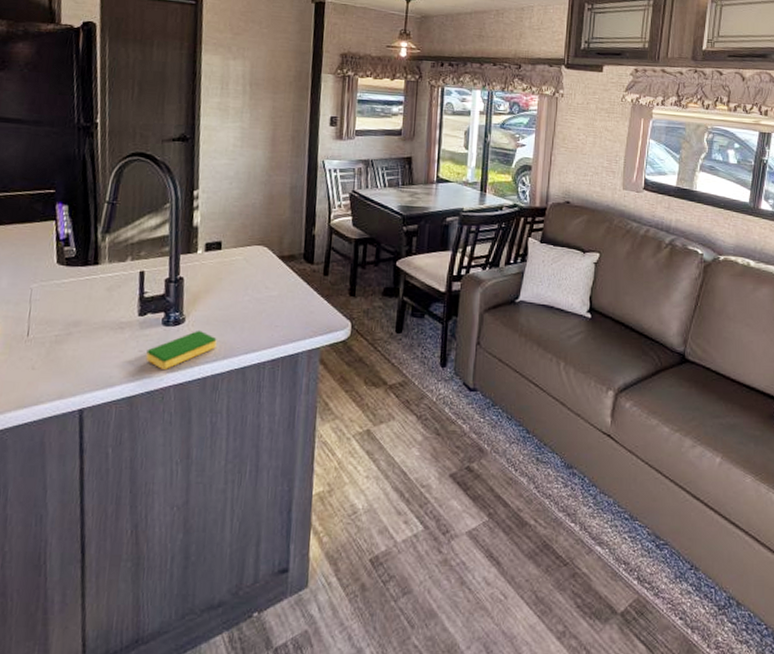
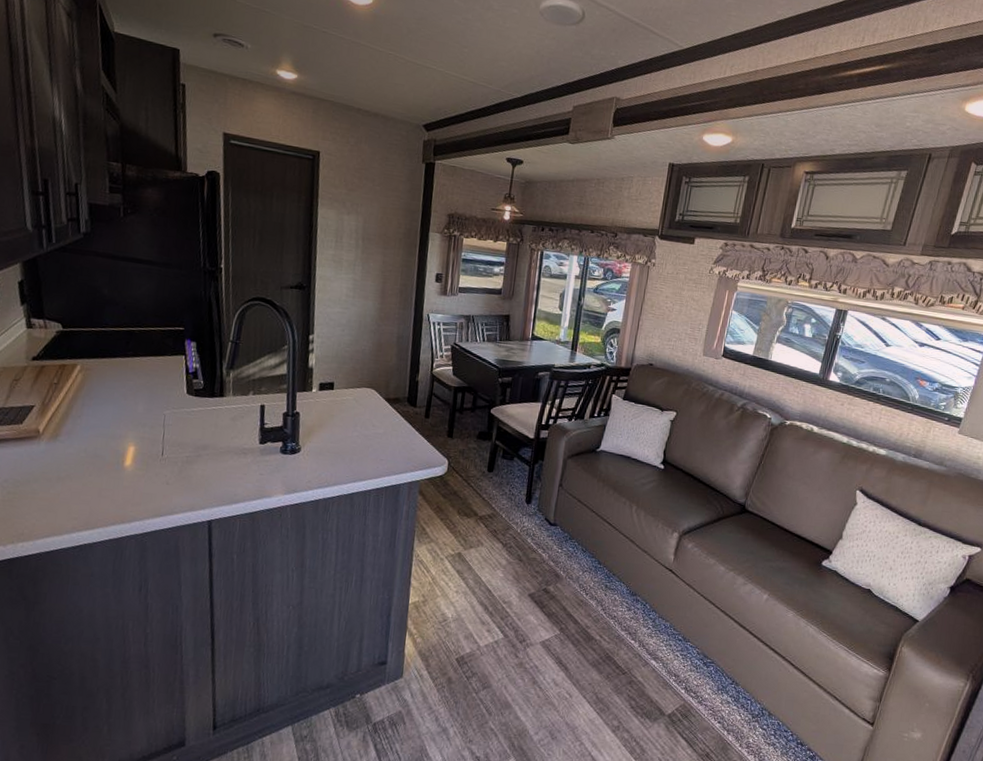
dish sponge: present [146,330,217,369] -> none [266,459,329,491]

